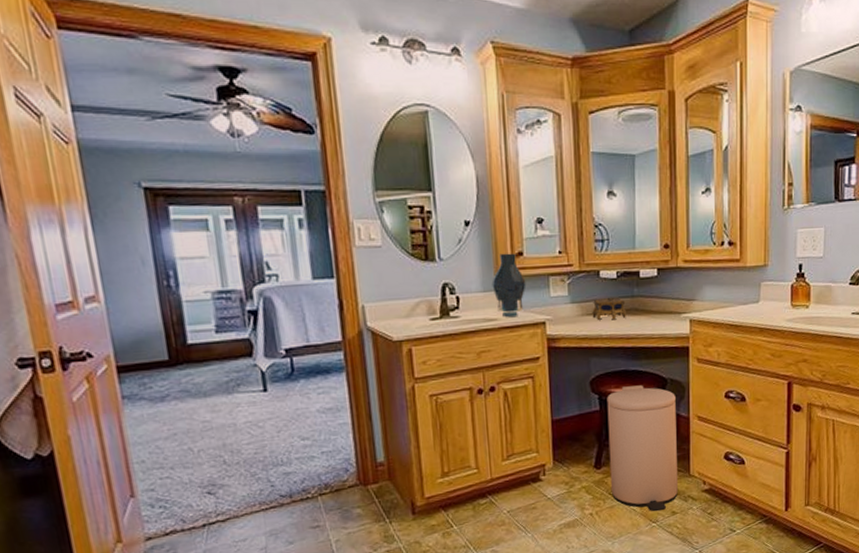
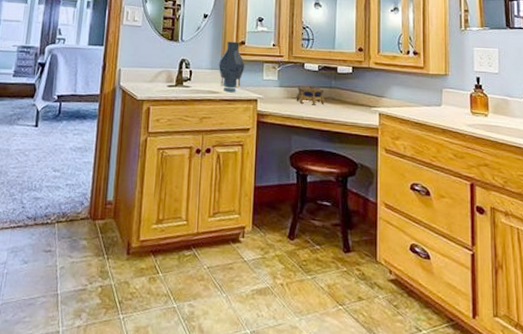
pedal bin: present [607,385,678,512] -> none [301,165,365,294]

